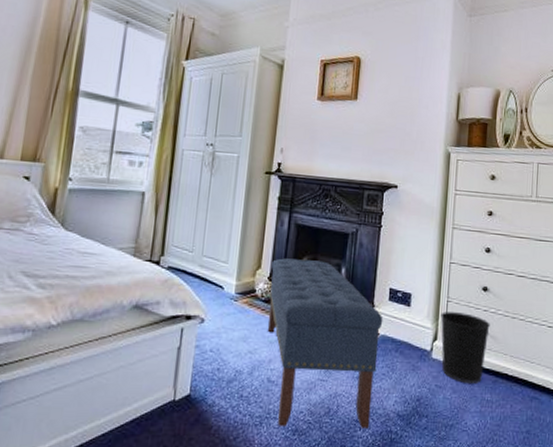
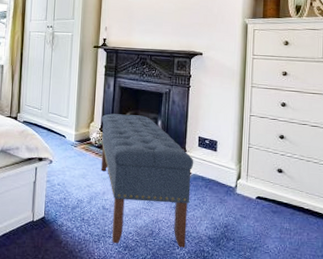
wastebasket: present [440,312,490,383] -> none [243,156,287,215]

